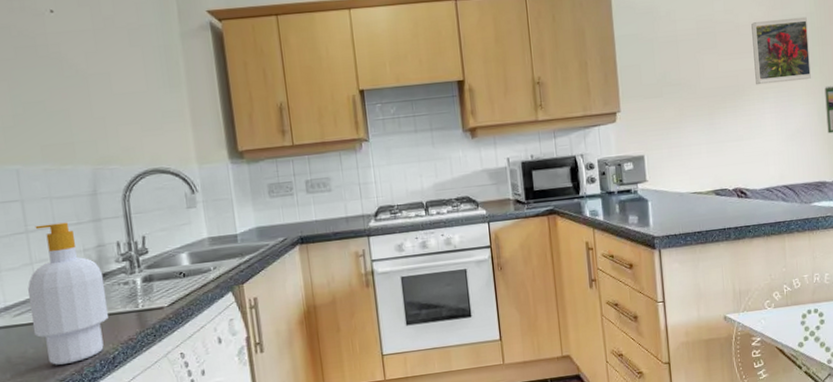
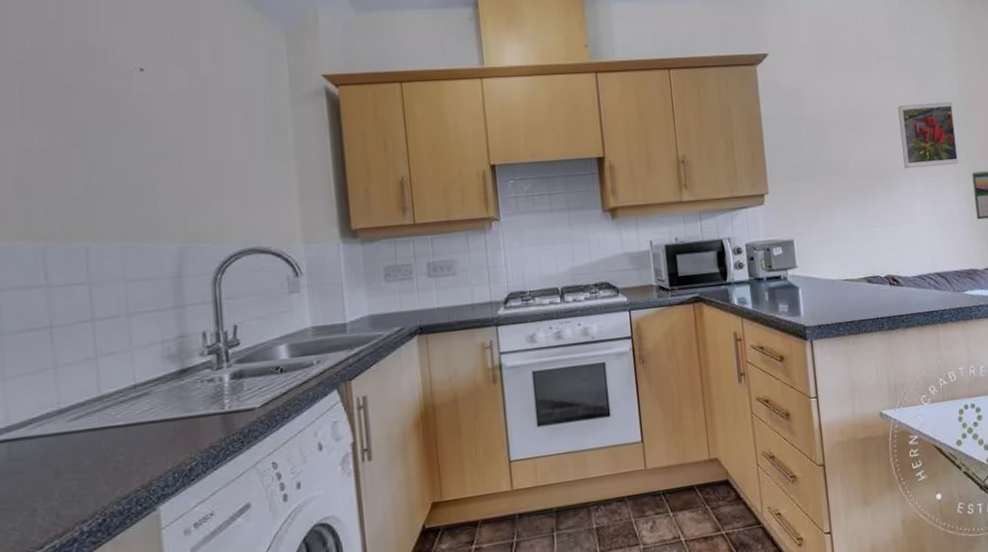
soap bottle: present [28,222,109,365] -> none [89,309,188,480]

